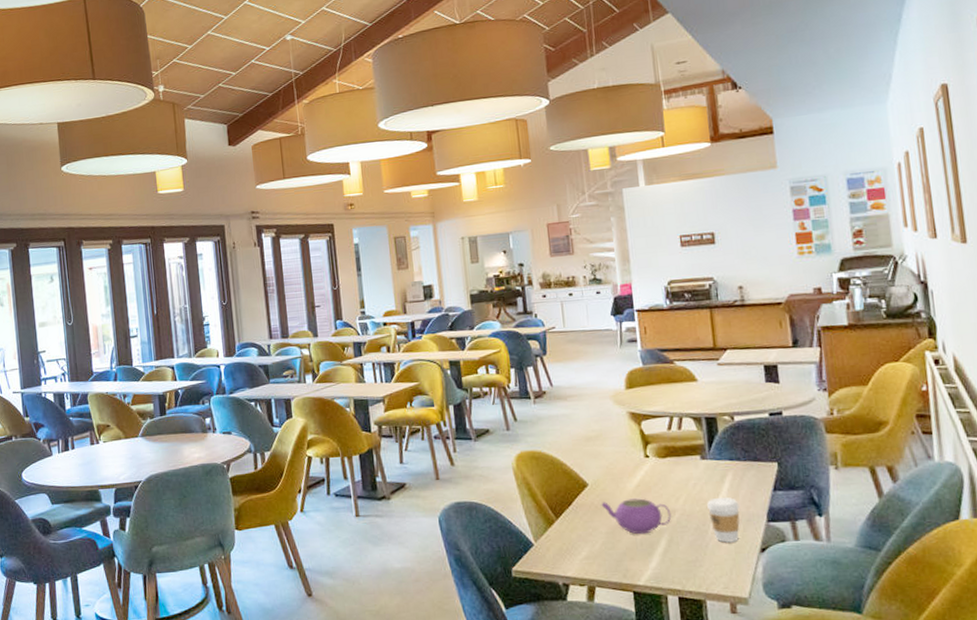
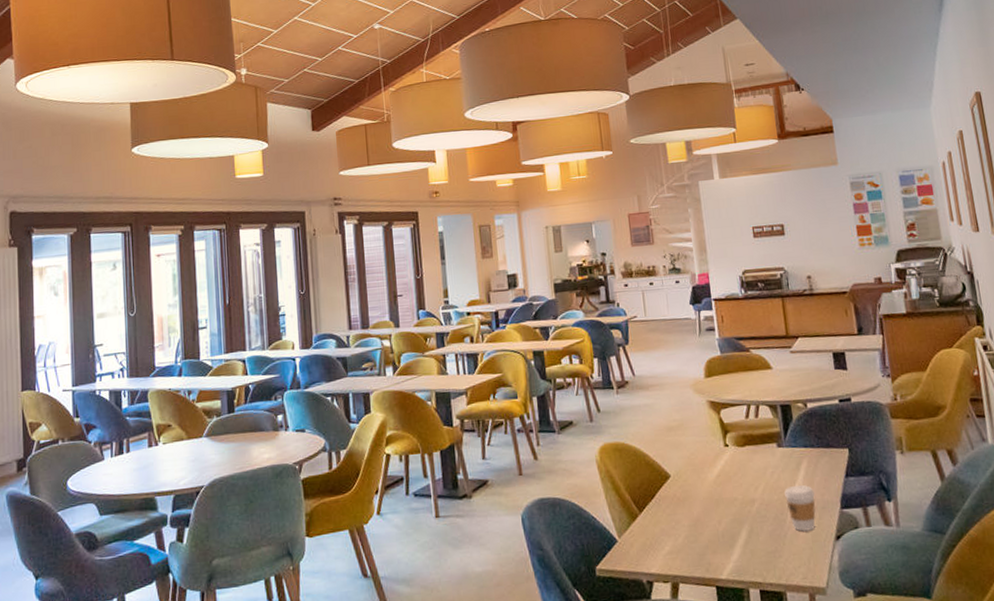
teapot: present [601,498,672,535] -> none [683,488,752,527]

